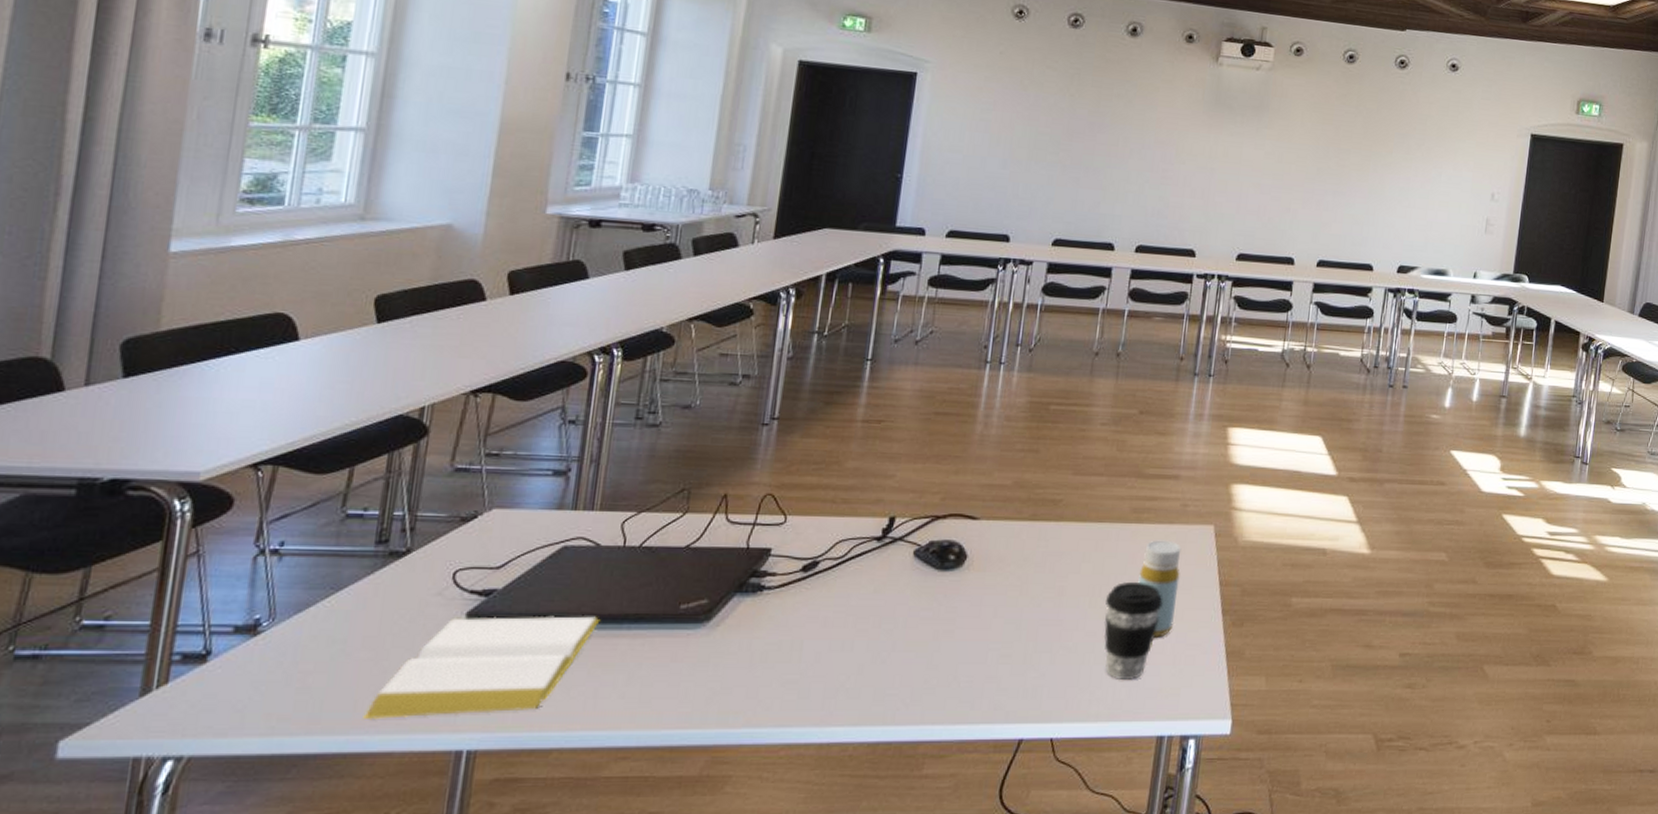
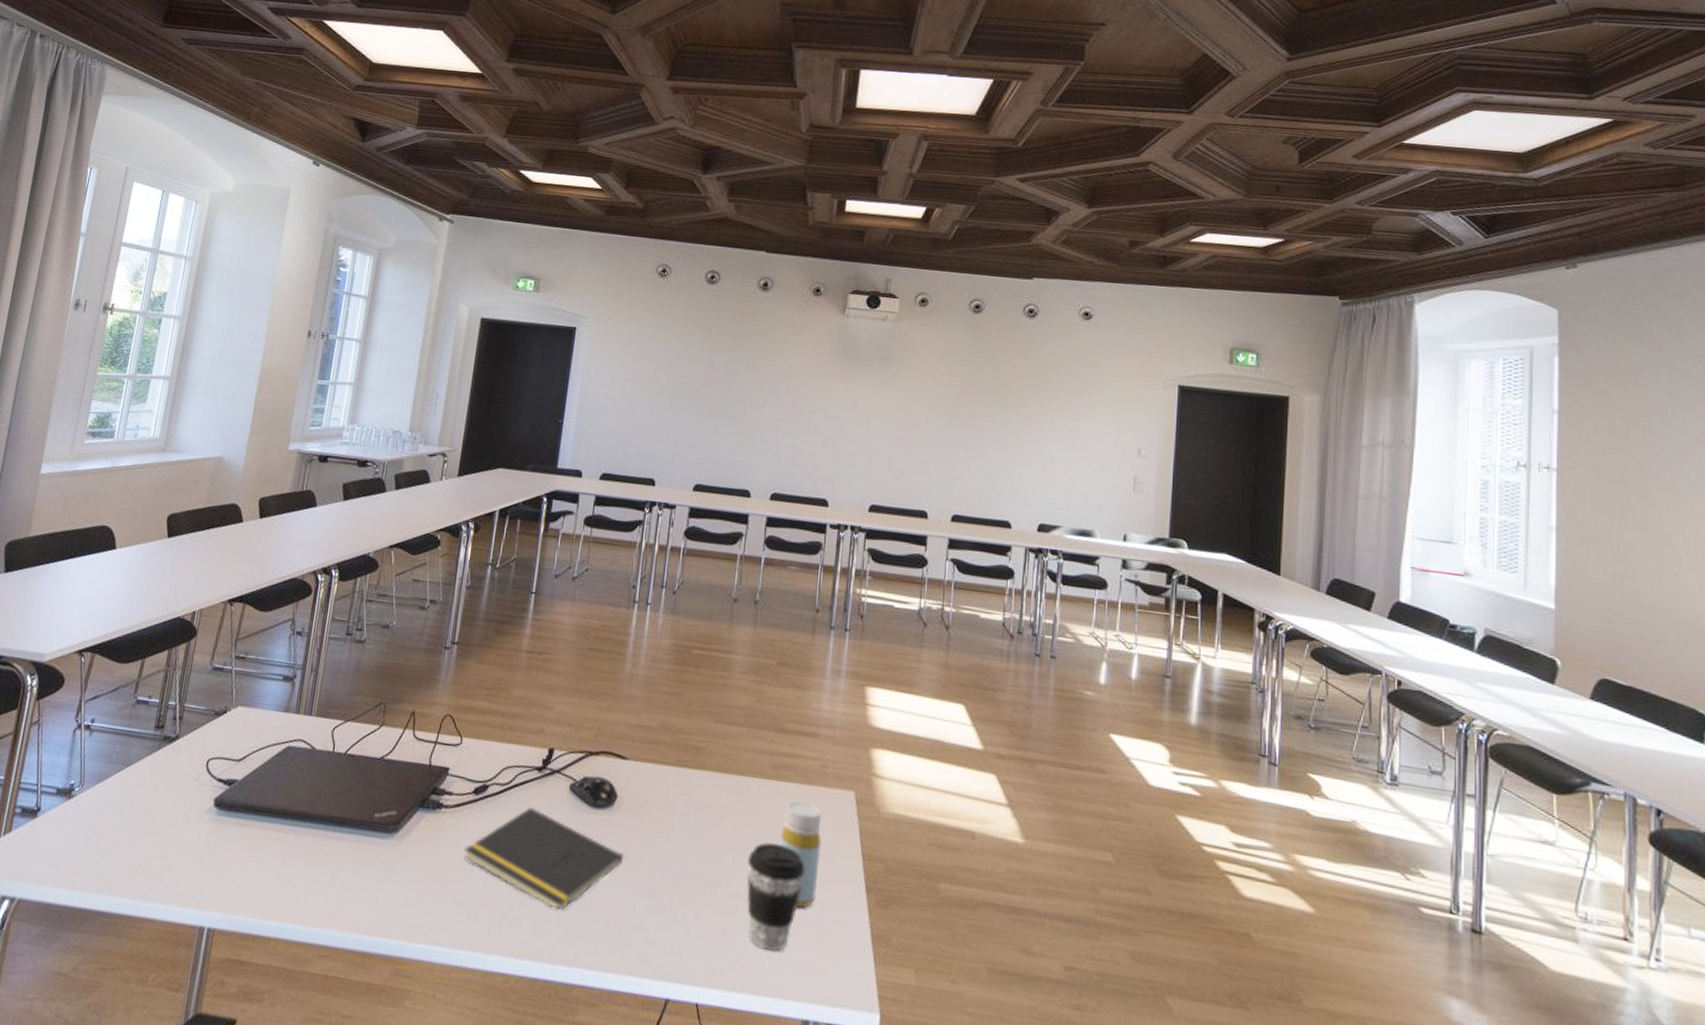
notepad: present [363,616,601,720] -> none [136,803,313,898]
notepad: none [791,577,975,673] -> present [464,807,624,910]

